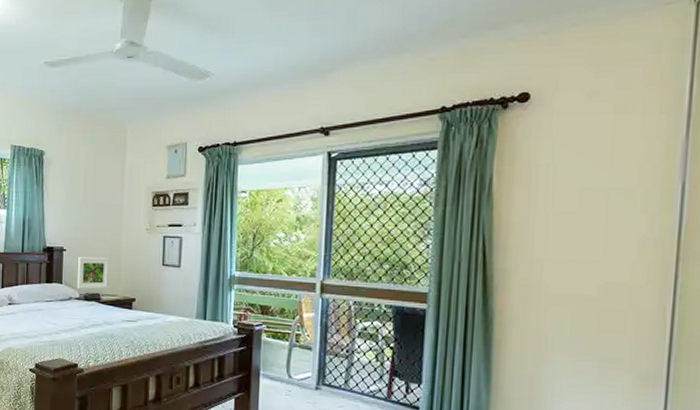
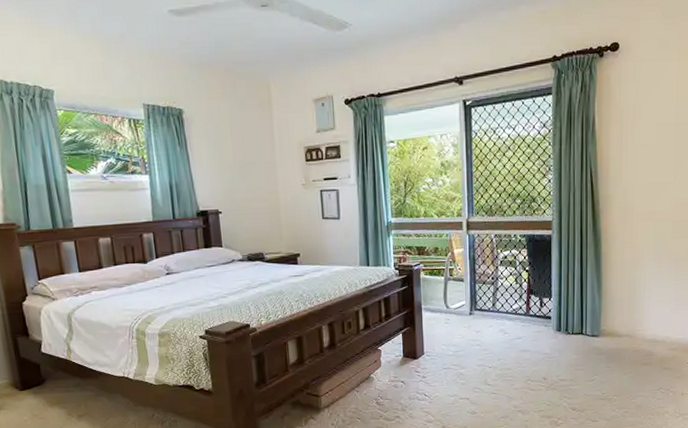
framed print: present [77,257,108,289] -> none [236,217,270,250]

